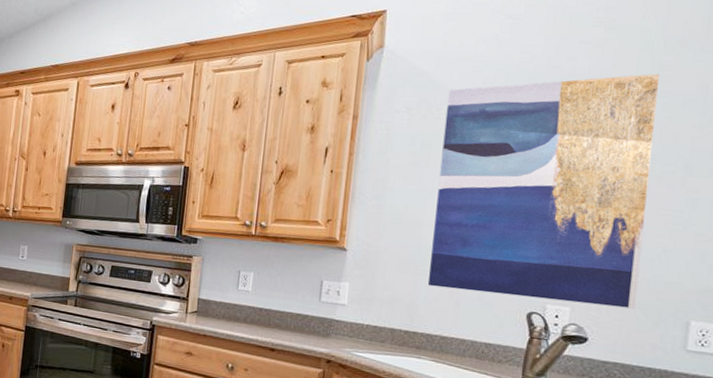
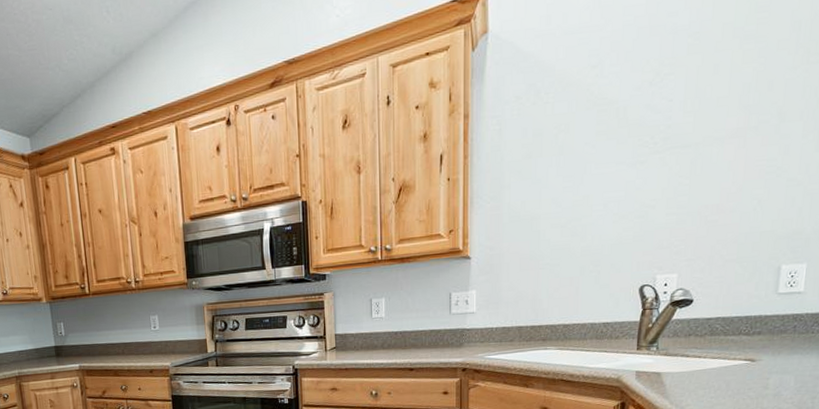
wall art: present [428,73,660,309] -> none [549,16,757,279]

